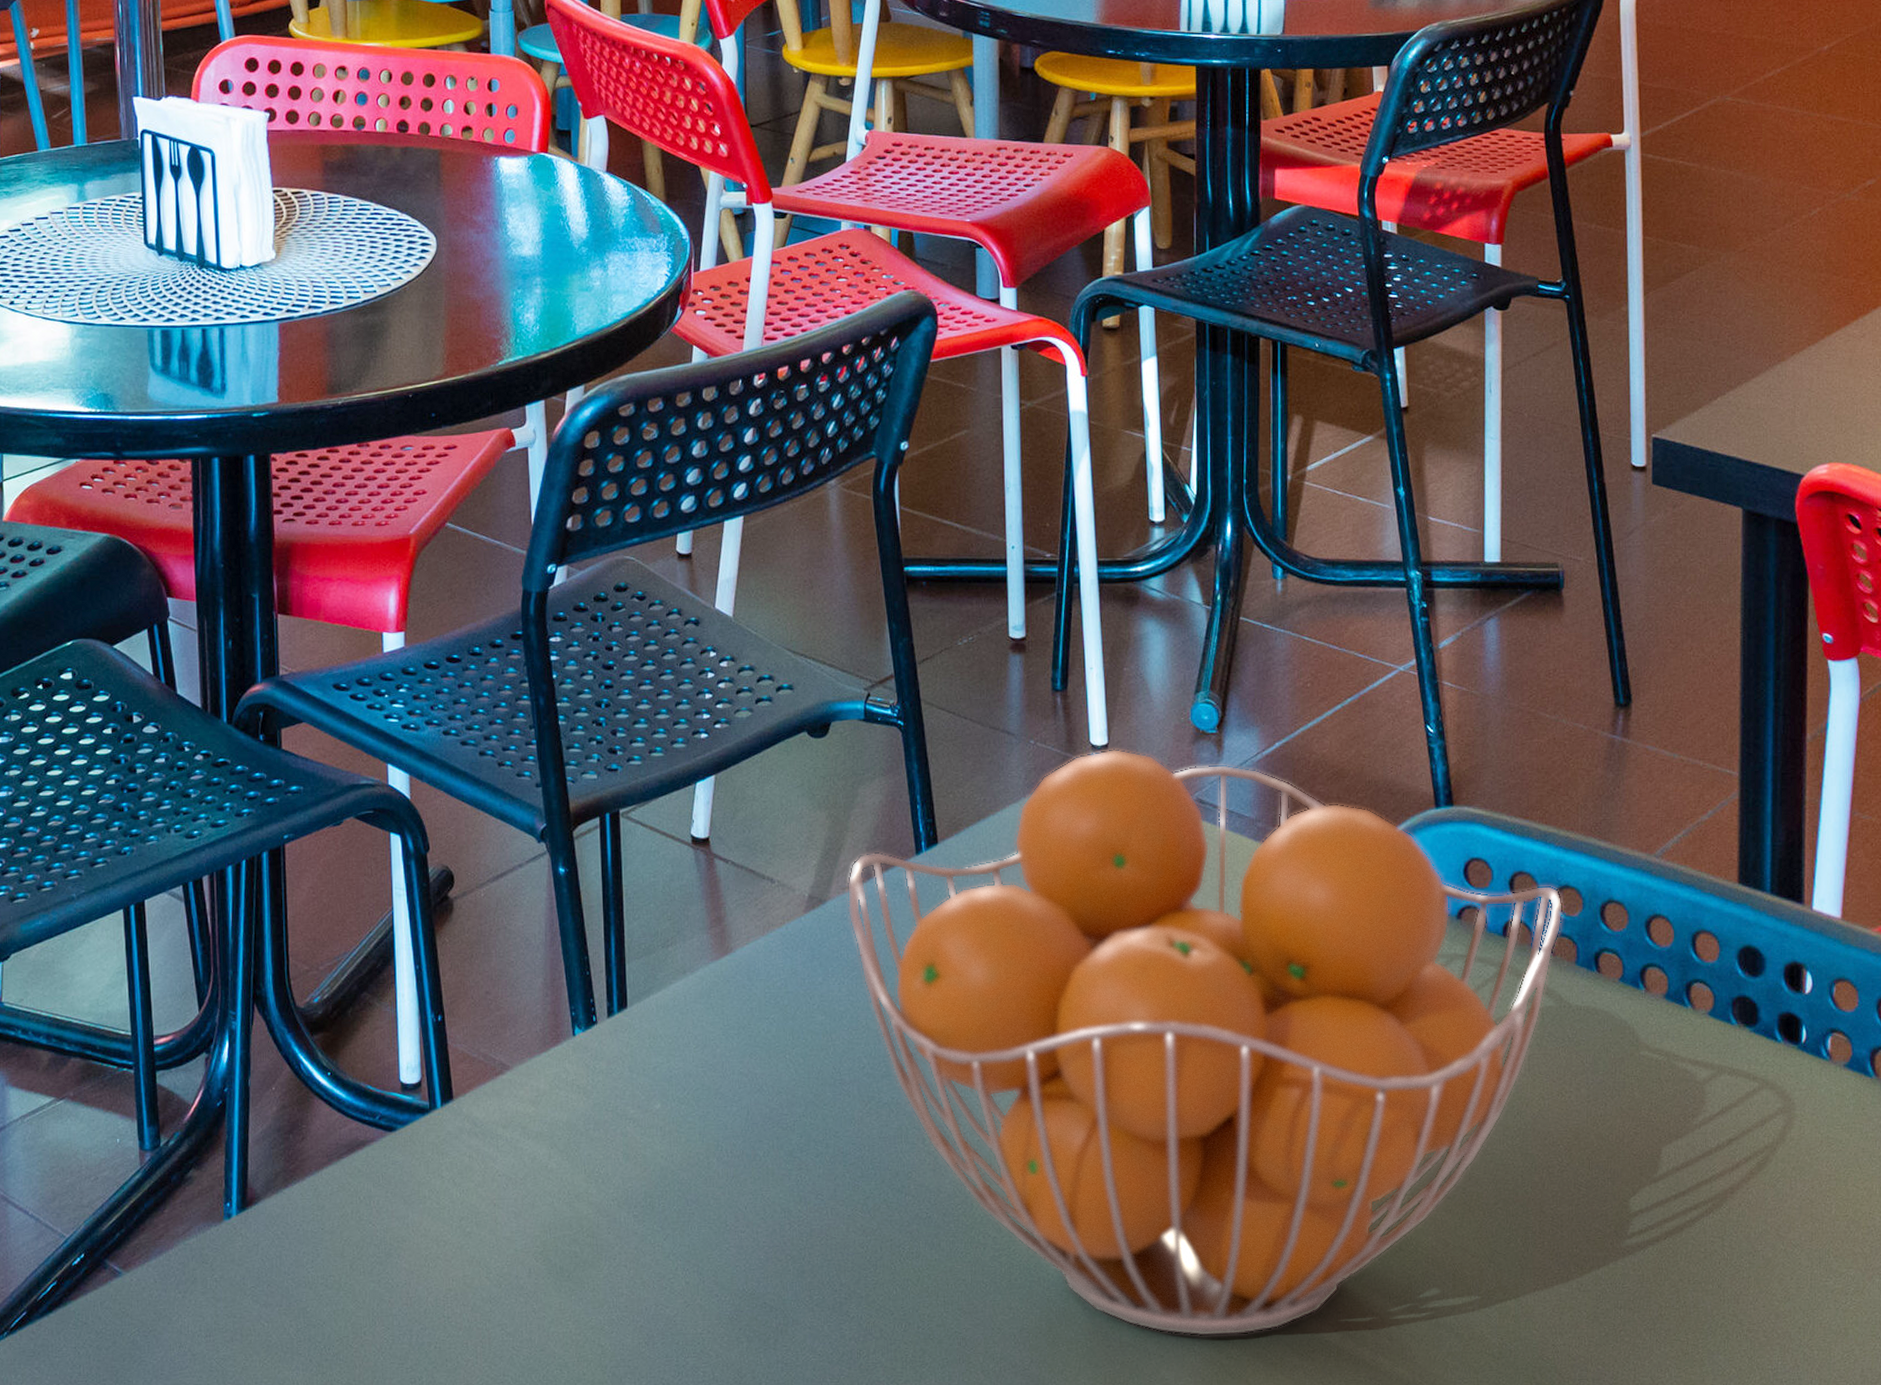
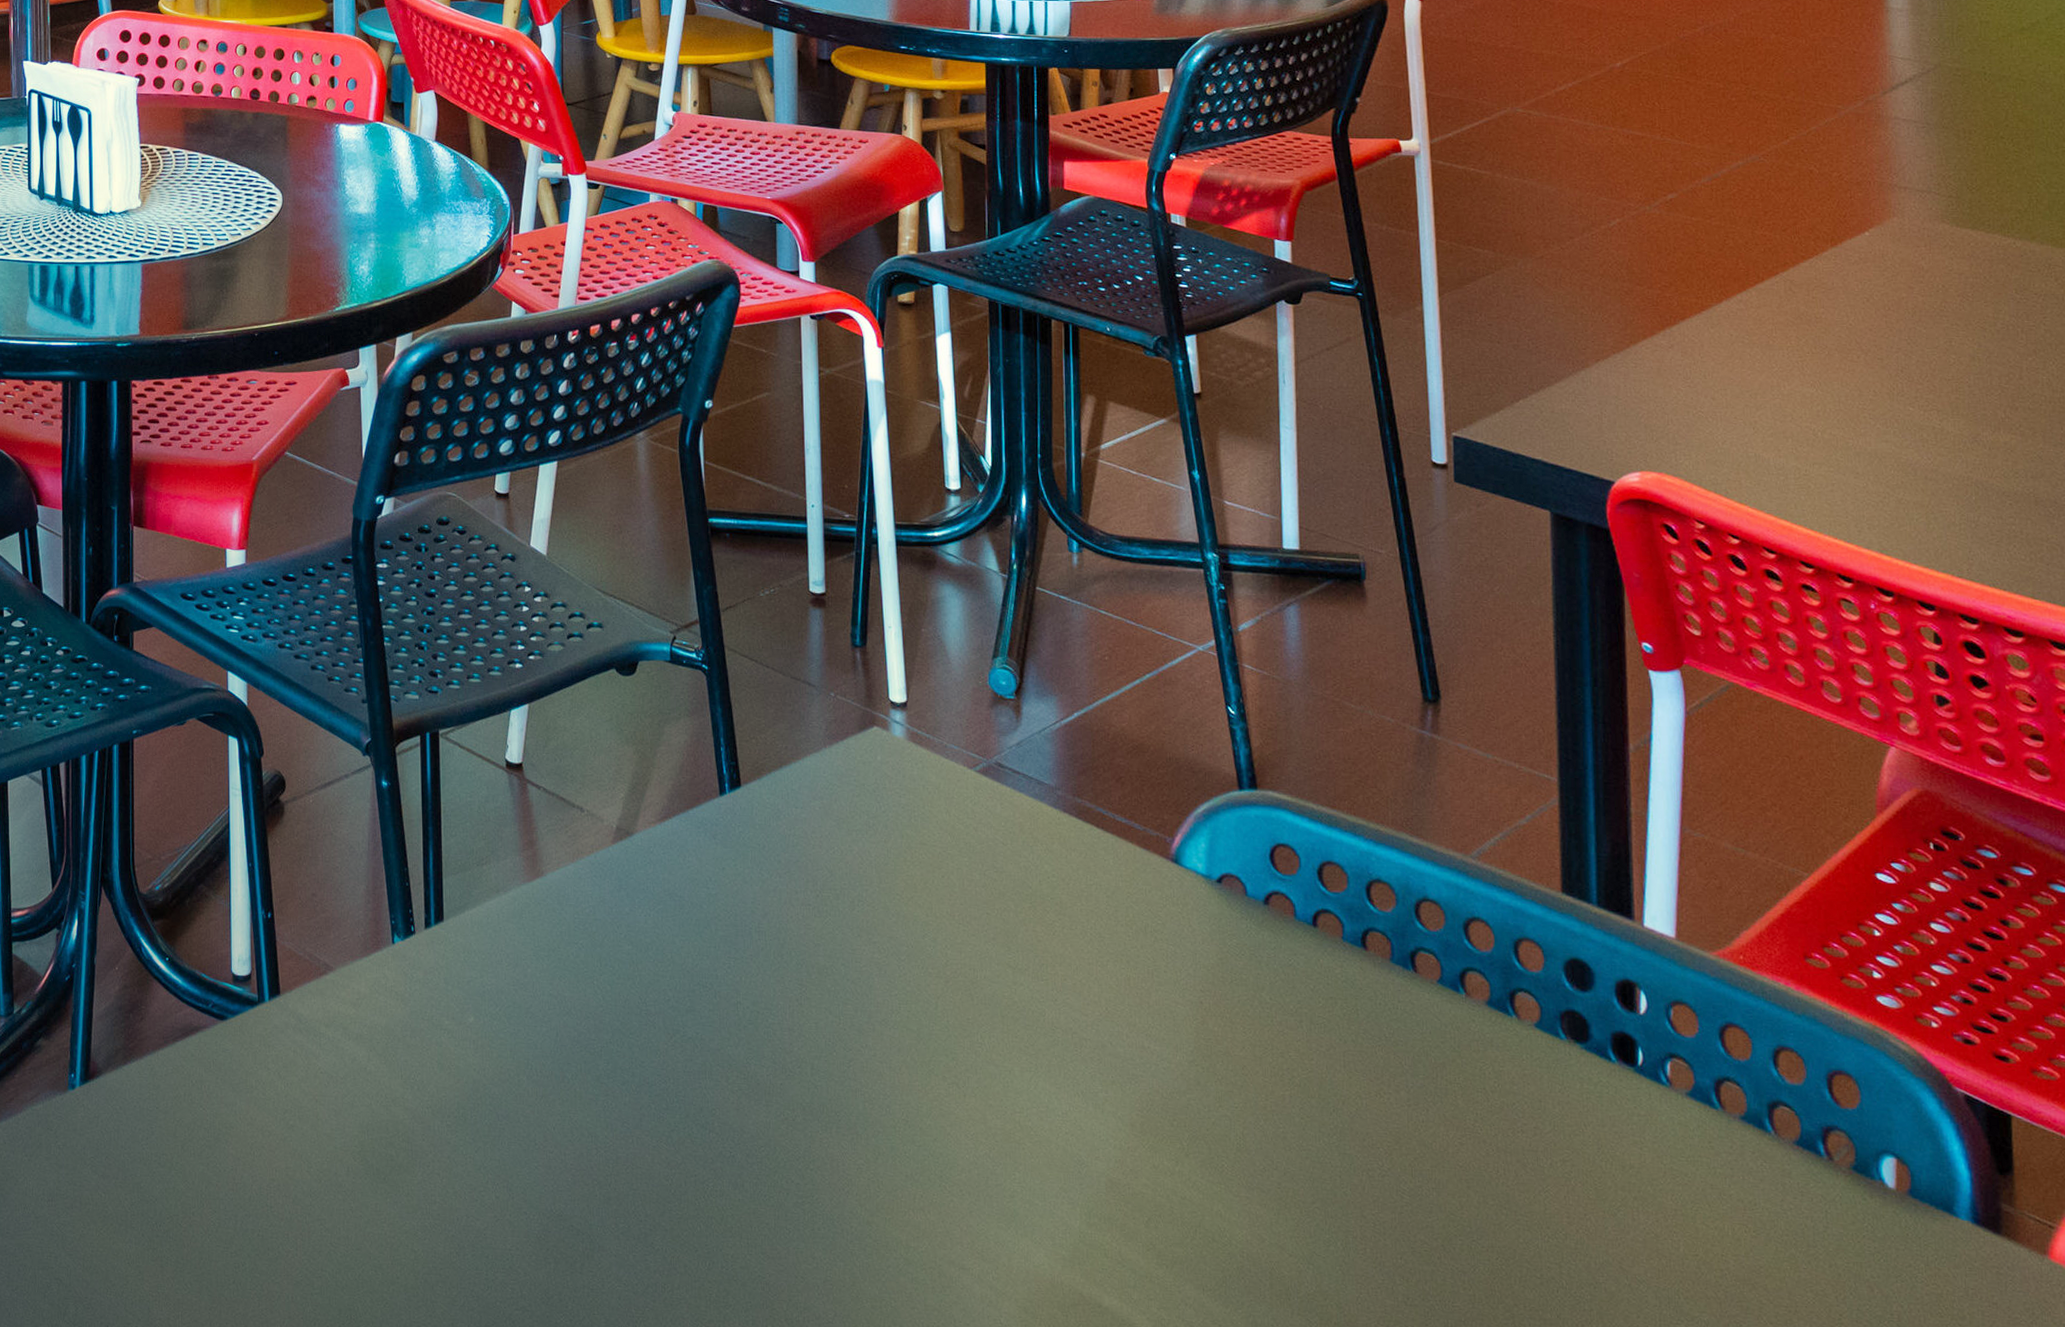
fruit basket: present [847,748,1564,1337] -> none [653,707,1376,1312]

